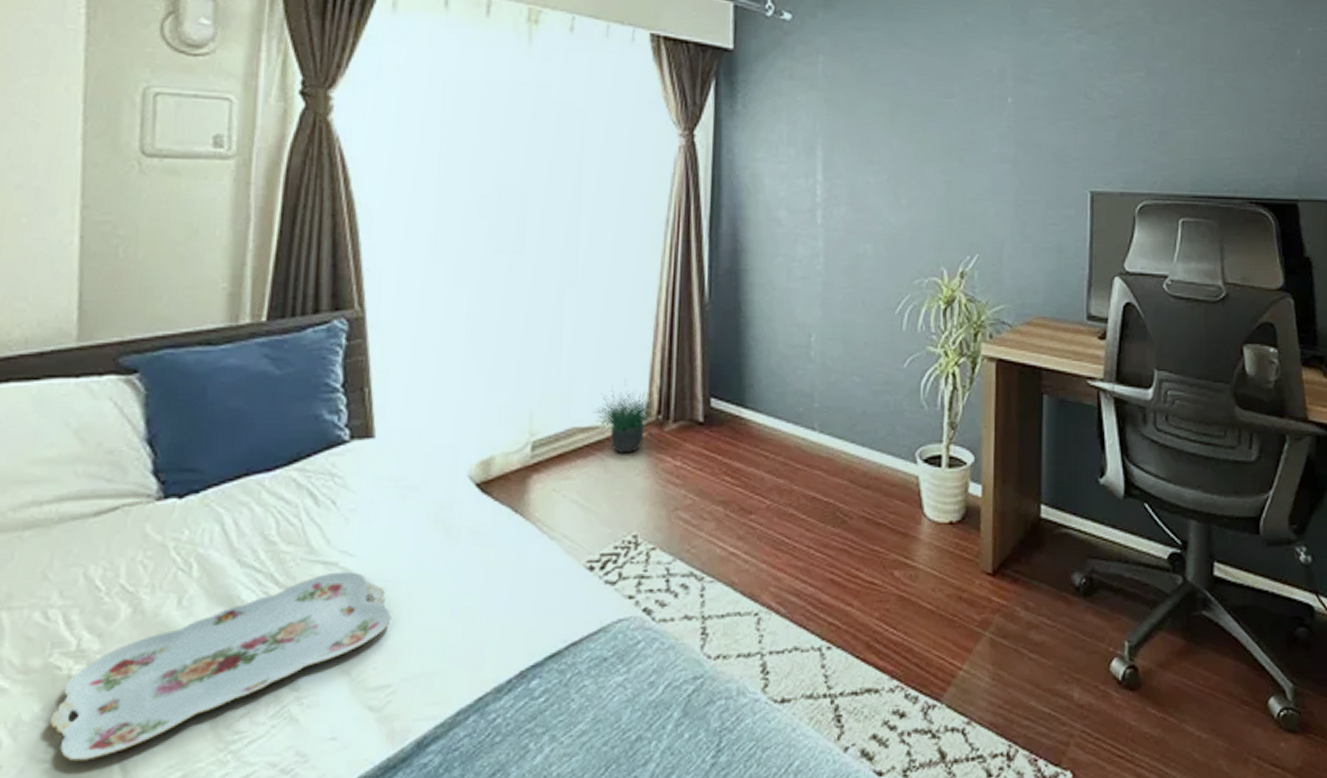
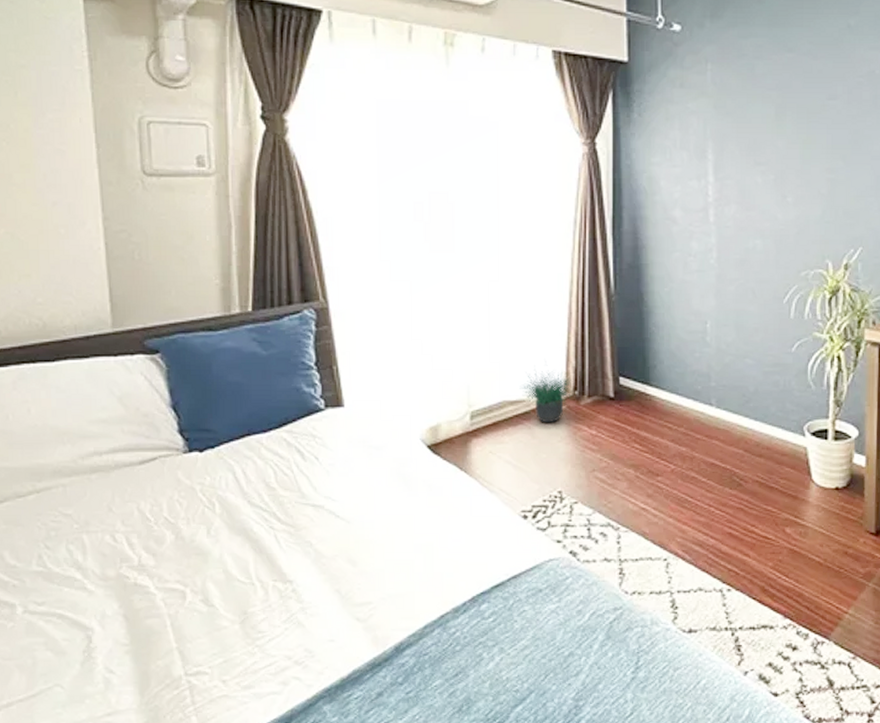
serving tray: present [49,571,392,762] -> none [125,513,368,646]

